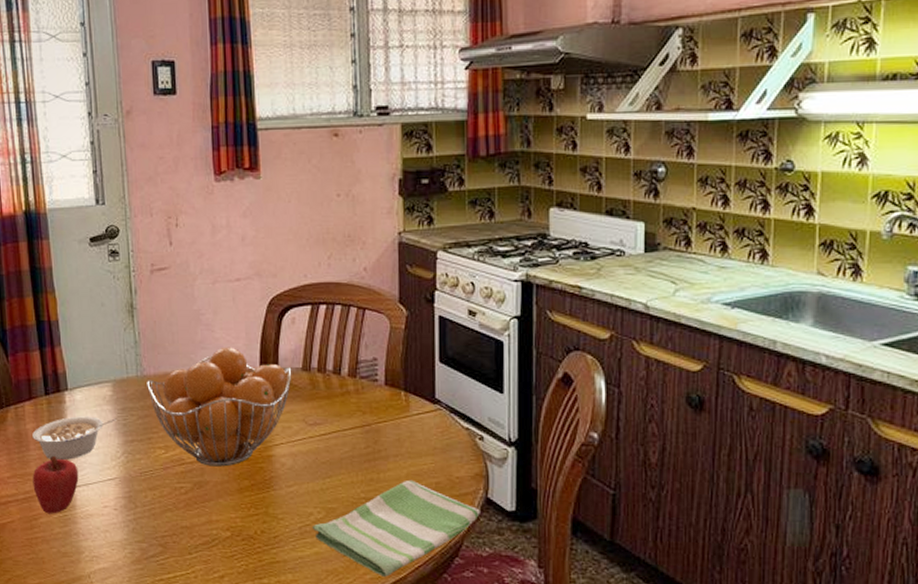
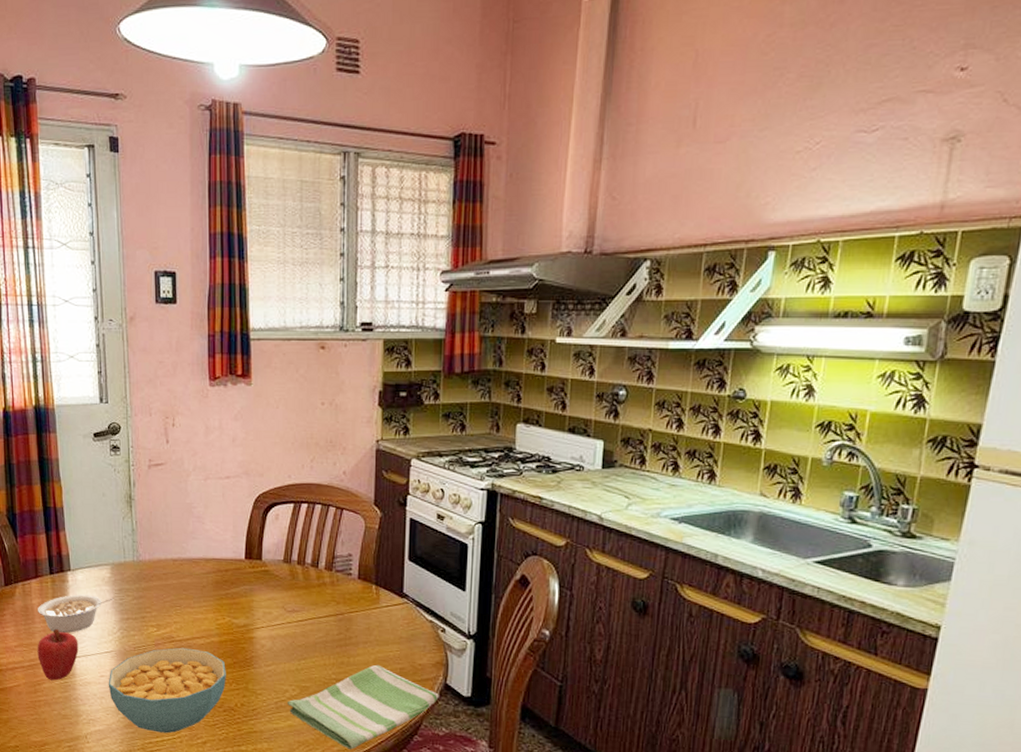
cereal bowl: none [112,470,244,568] -> present [108,647,226,734]
fruit basket: present [147,347,292,467] -> none [142,538,274,646]

